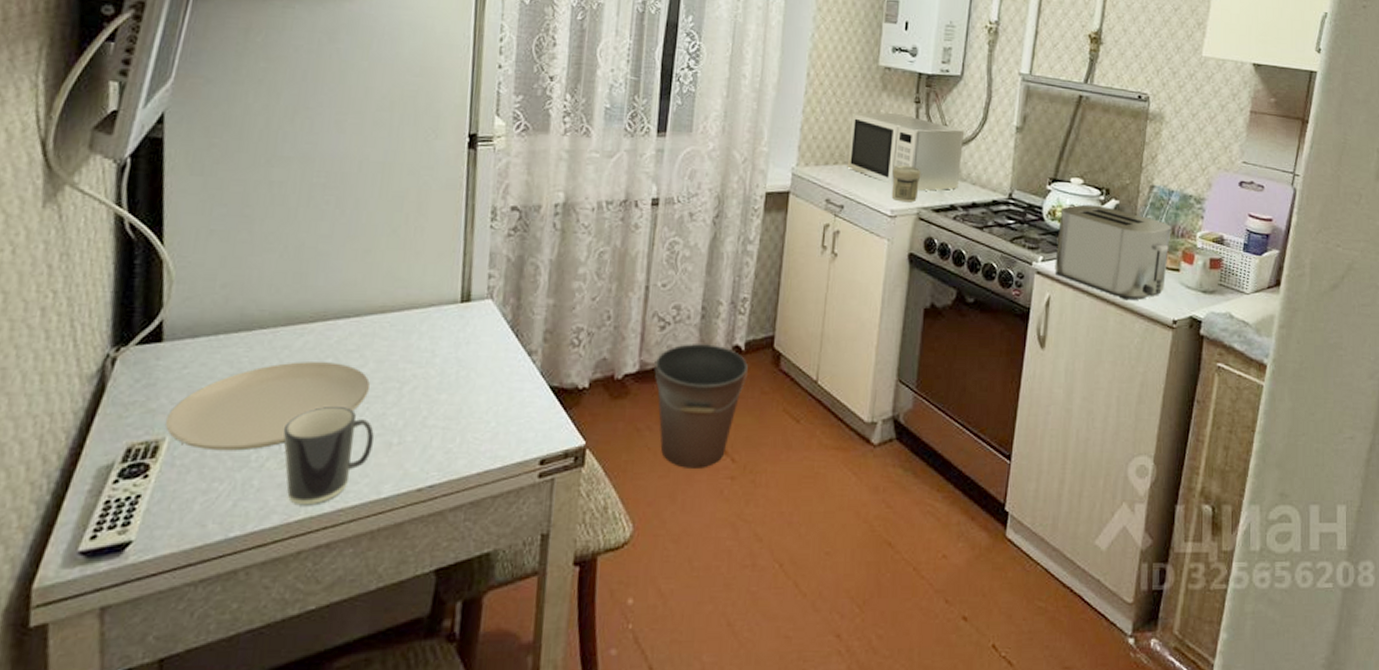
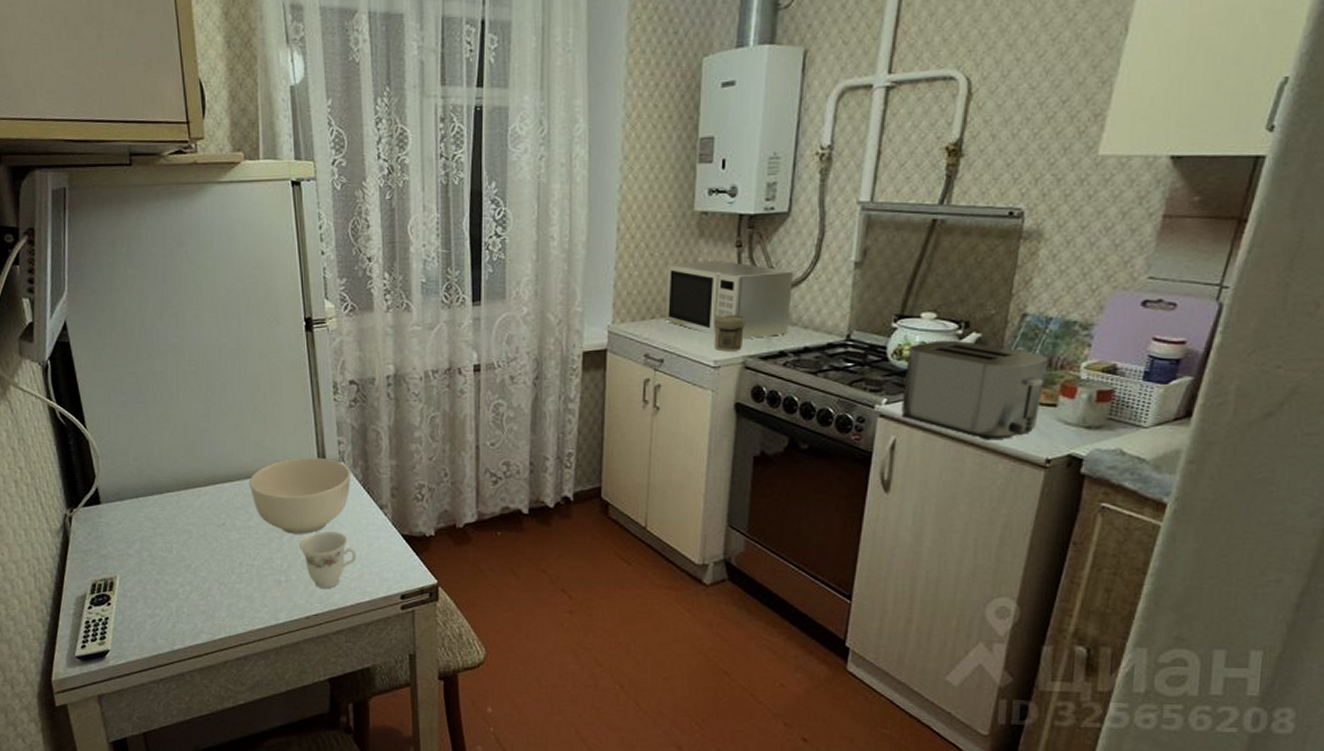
plate: present [166,362,370,451] -> none [115,517,257,586]
mug: present [283,405,374,506] -> none [198,551,266,628]
bowl: none [370,291,500,384] -> present [249,457,351,534]
teacup: none [423,380,493,453] -> present [300,530,357,589]
bucket: present [654,344,748,468] -> none [491,496,577,604]

